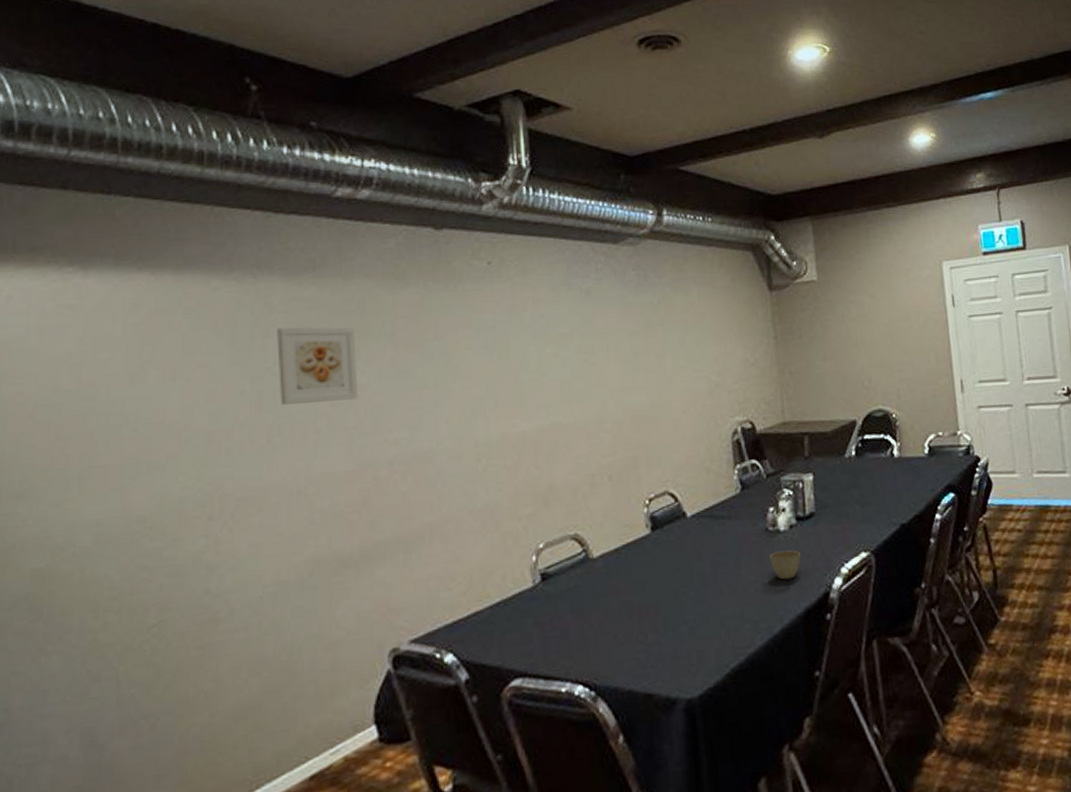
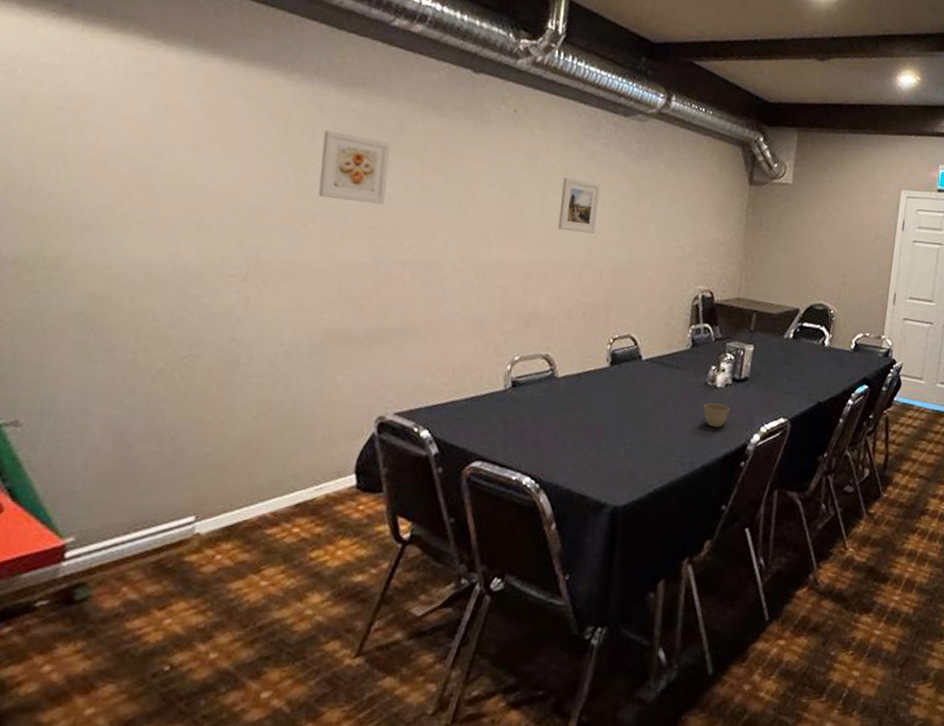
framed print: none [557,325,605,386] -> present [558,177,601,234]

